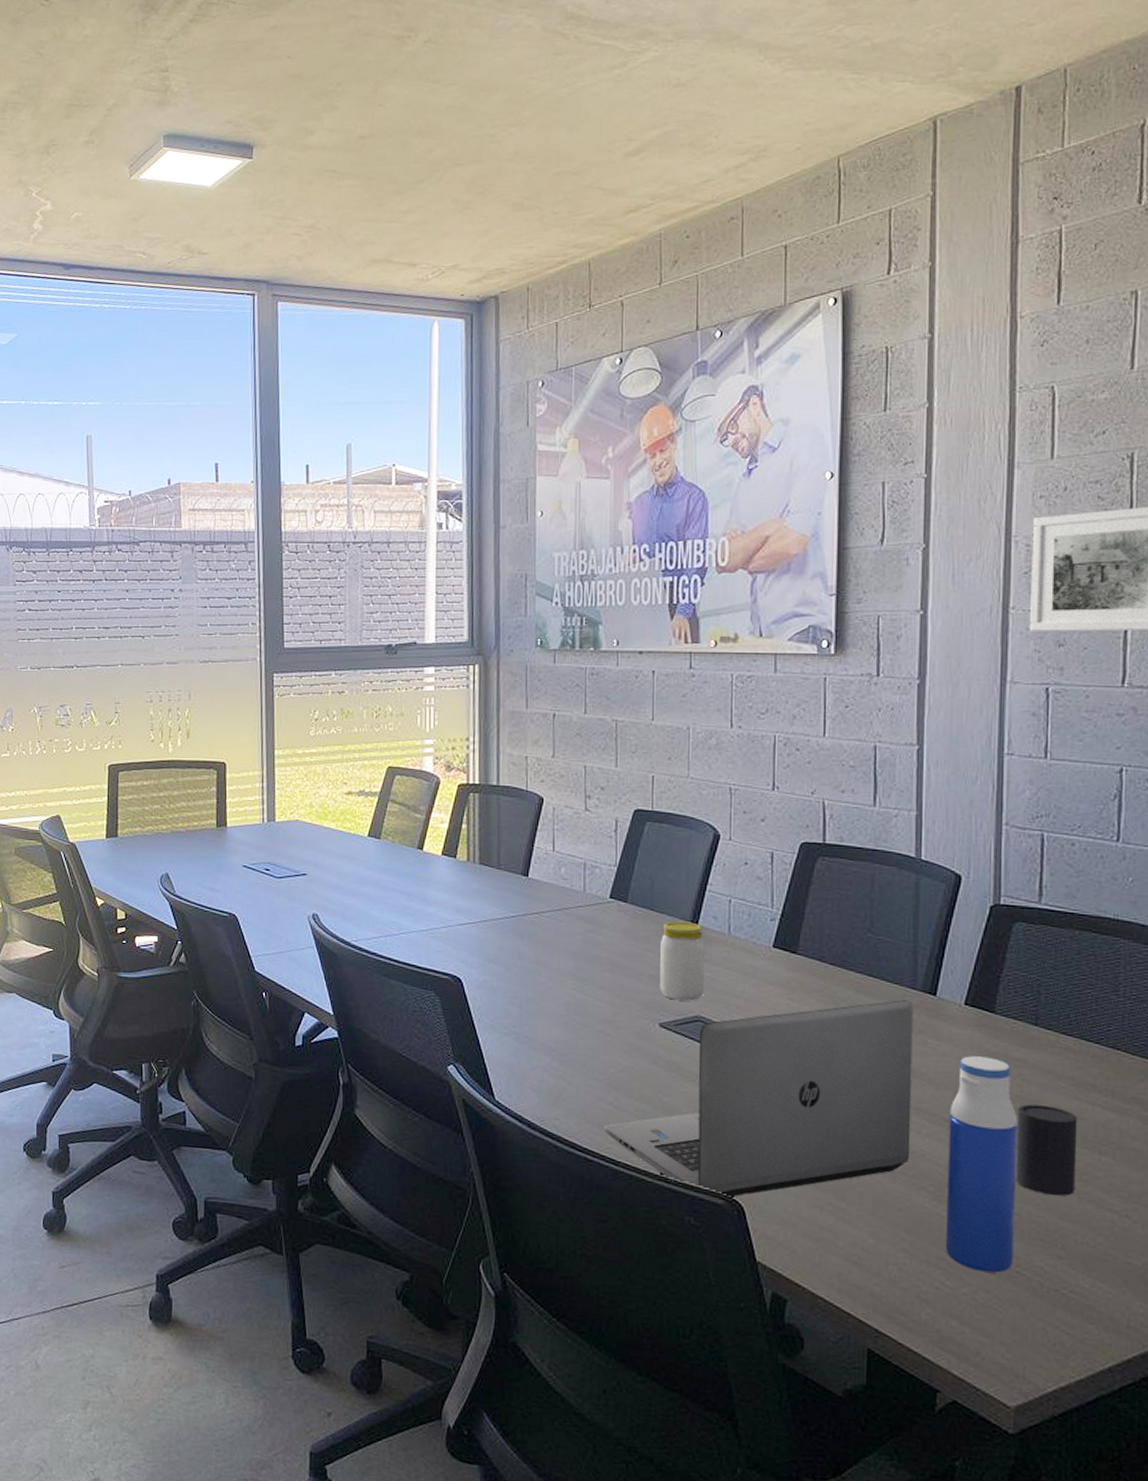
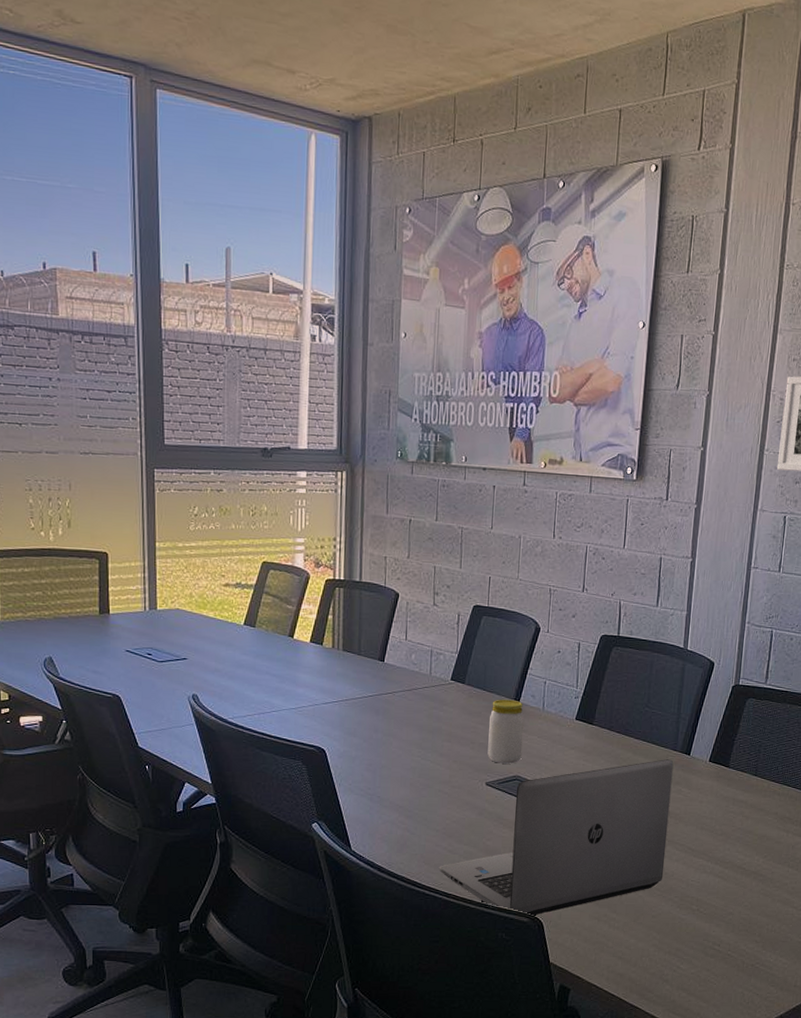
water bottle: present [945,1056,1018,1273] -> none [682,800,738,956]
cup: present [1015,1104,1078,1196] -> none [732,834,777,899]

